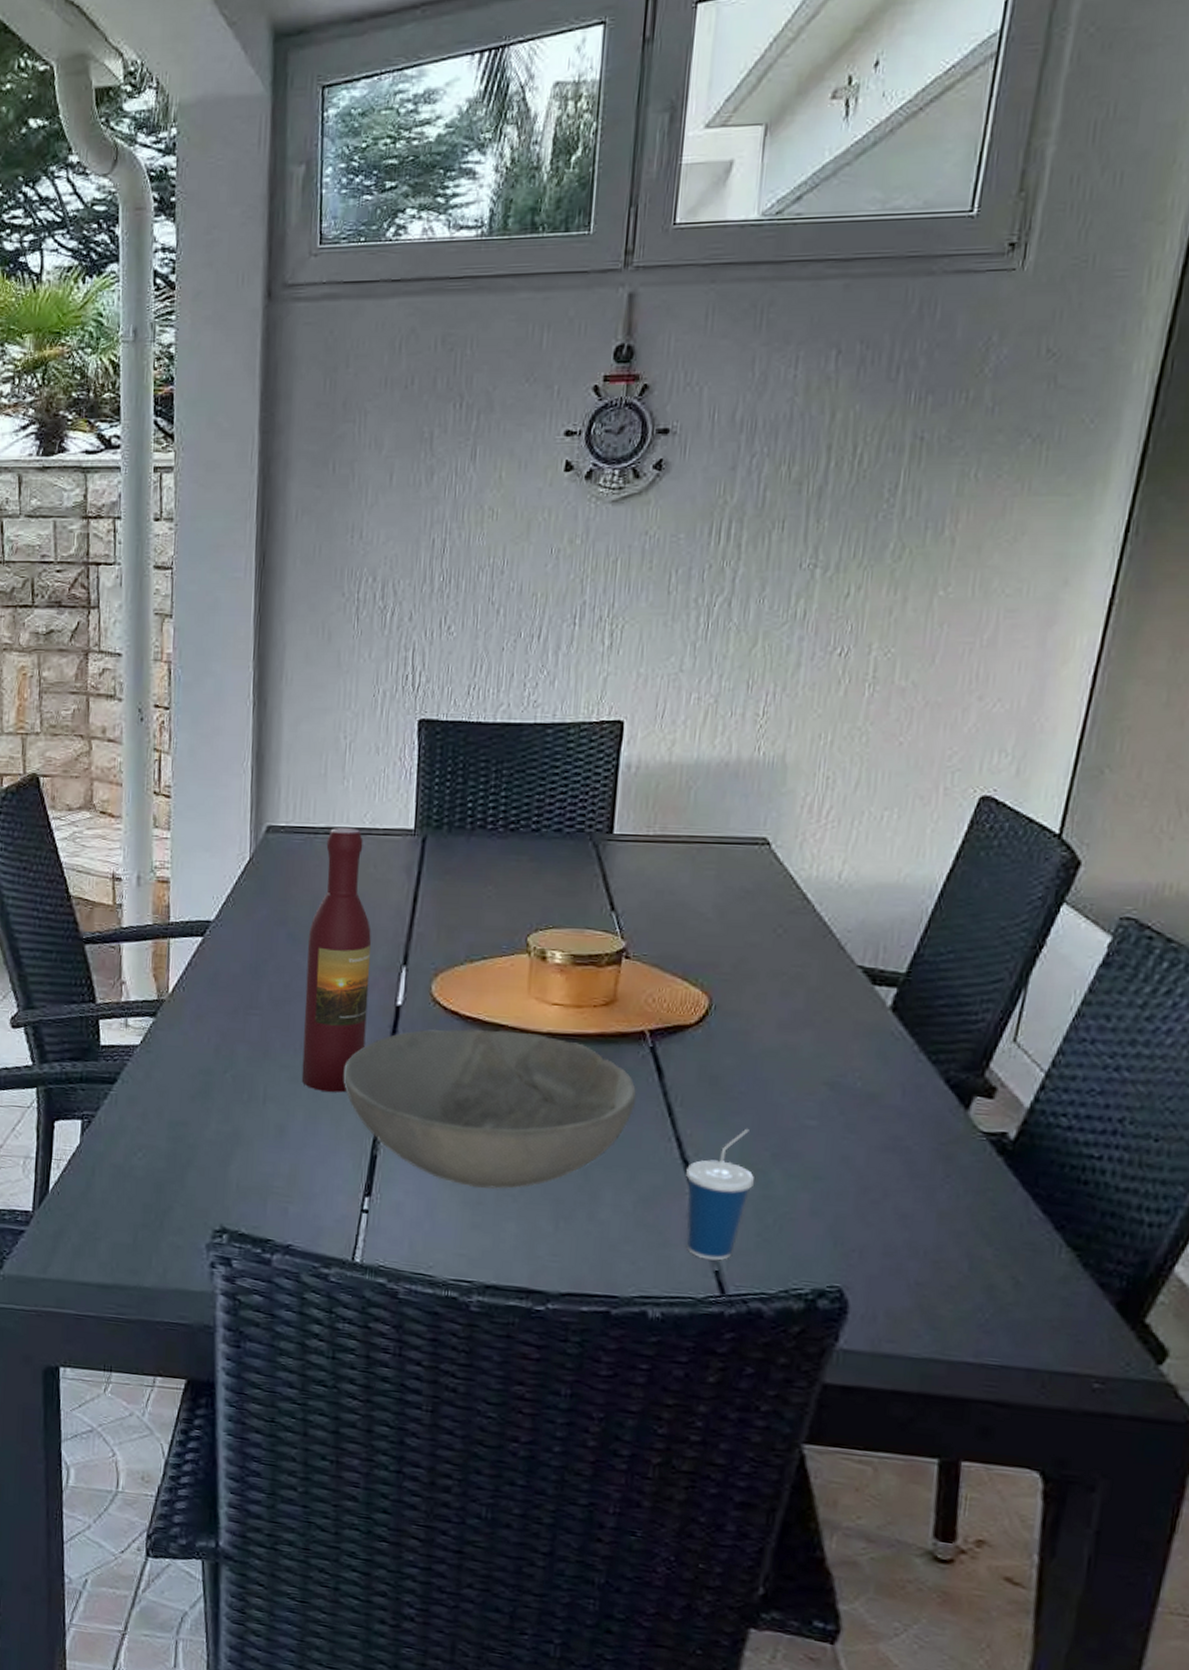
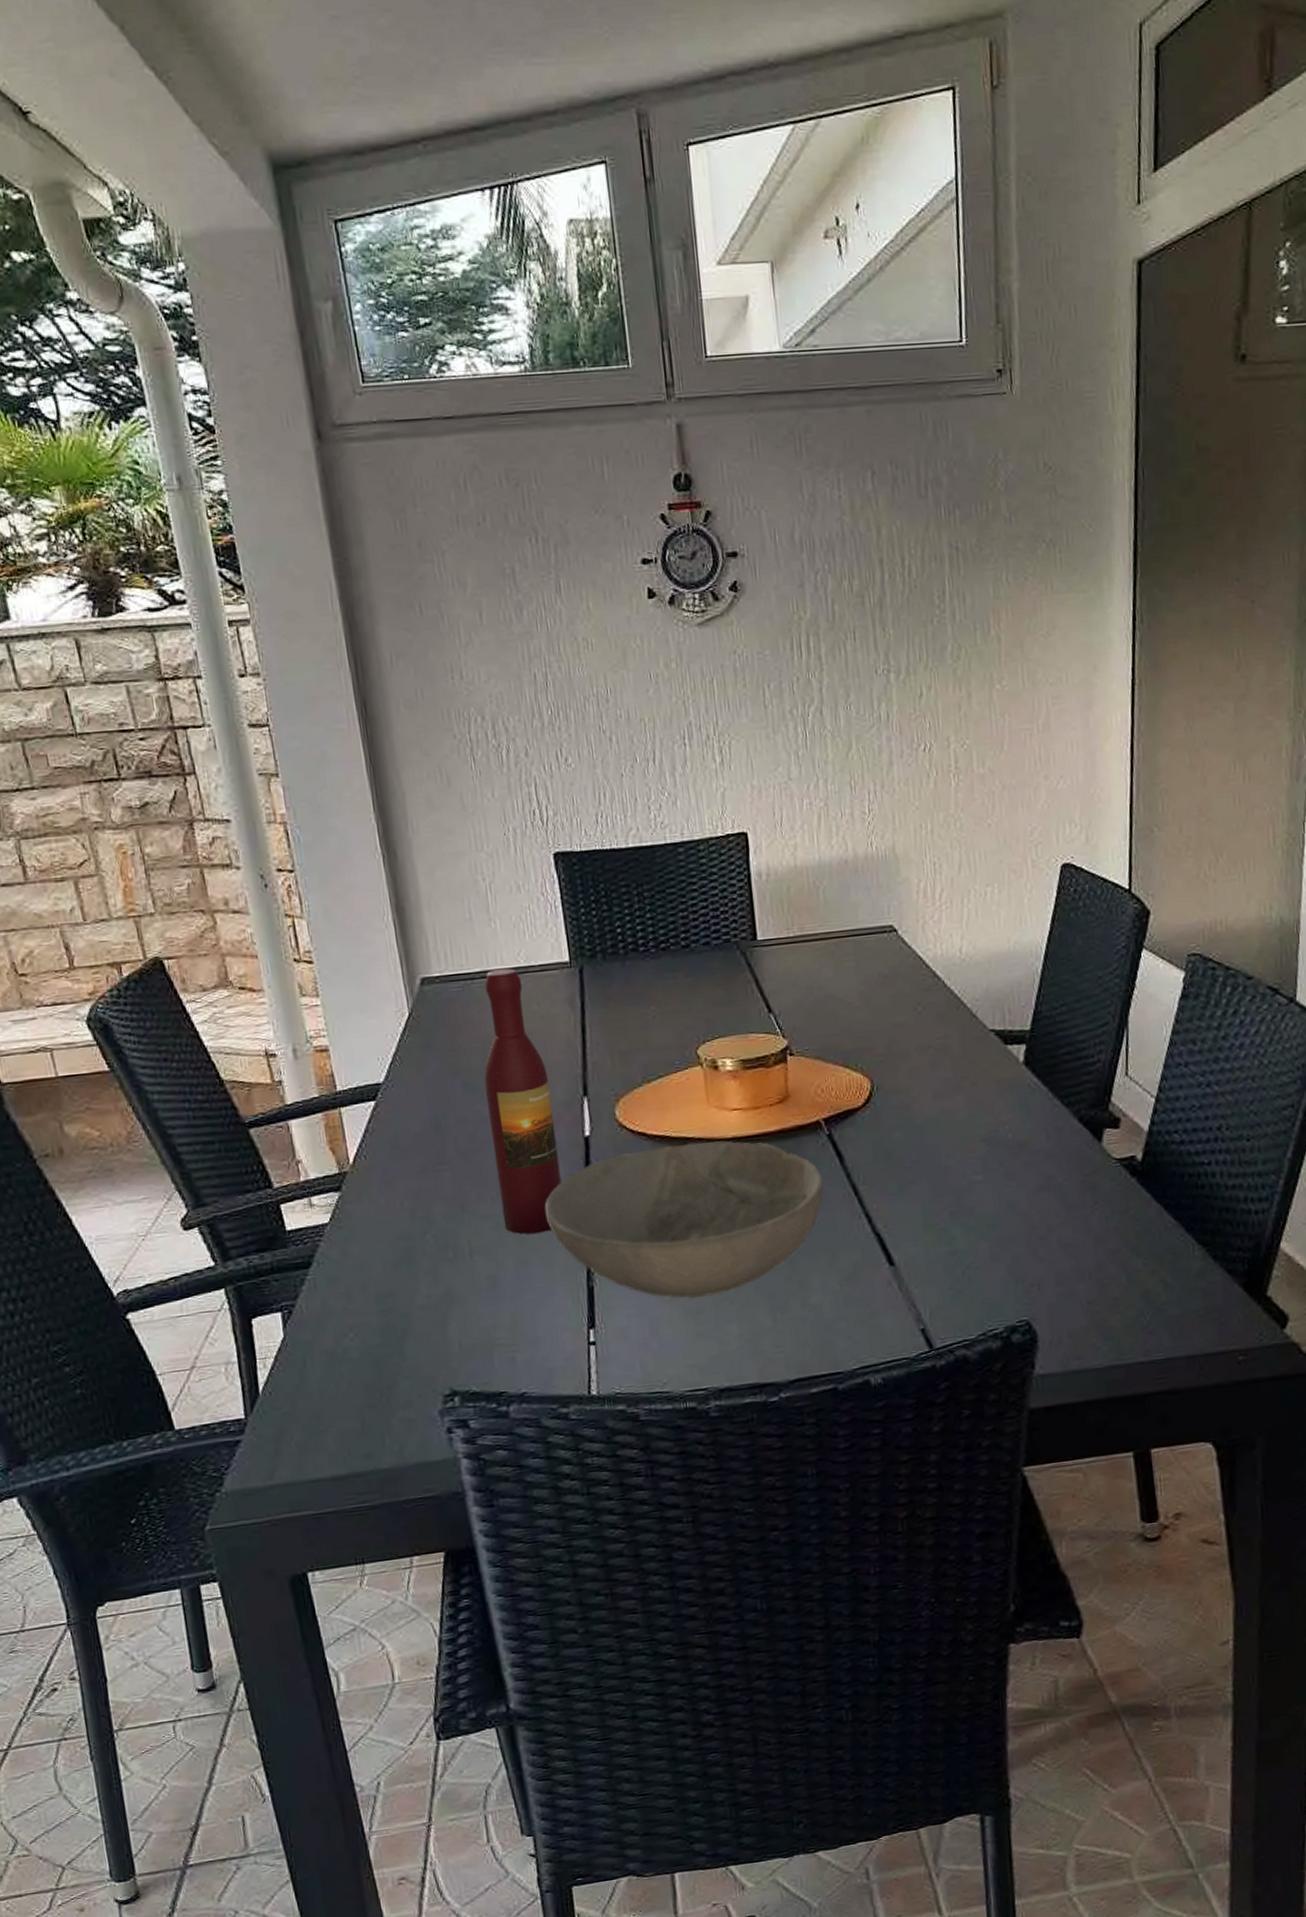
cup: present [686,1128,755,1261] -> none [880,1193,940,1321]

